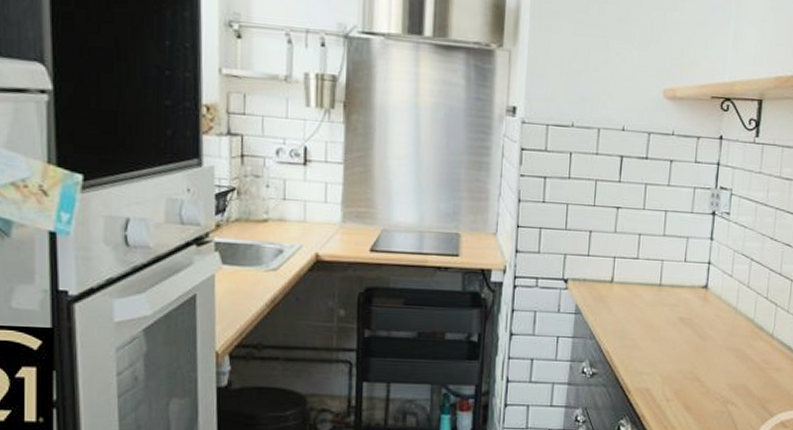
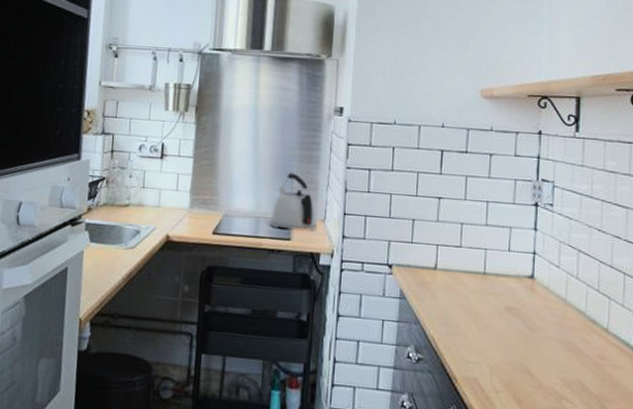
kettle: none [435,181,489,246] -> present [270,172,318,231]

